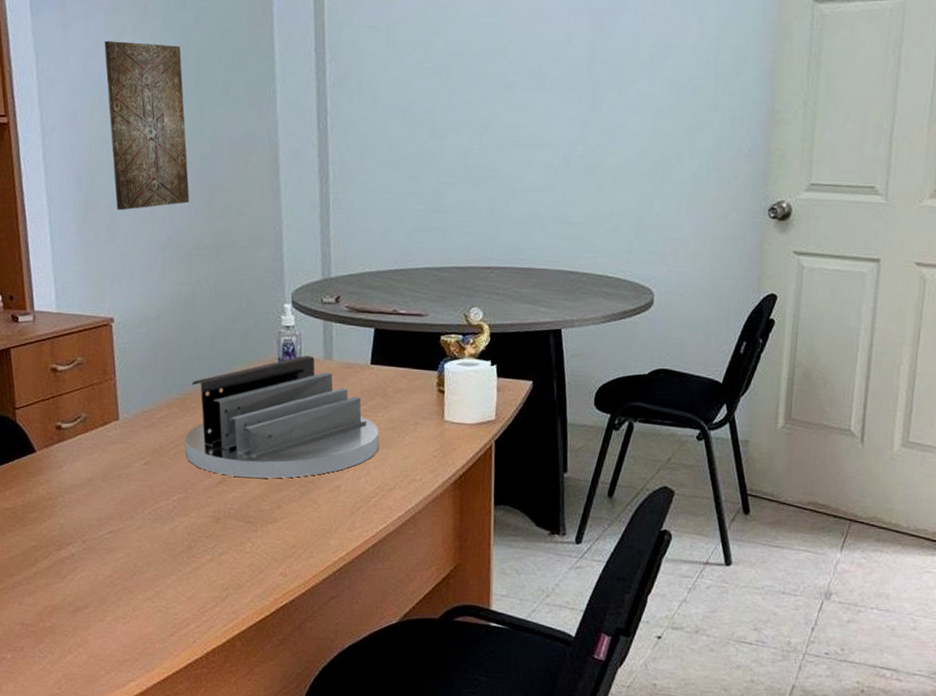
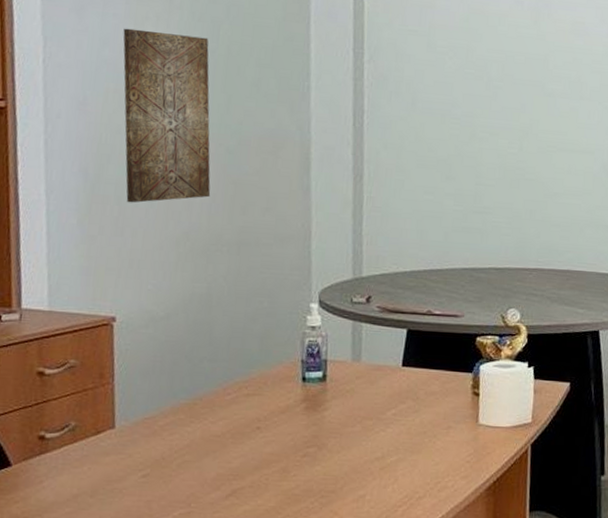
desk organizer: present [185,355,379,479] -> none [191,357,409,489]

